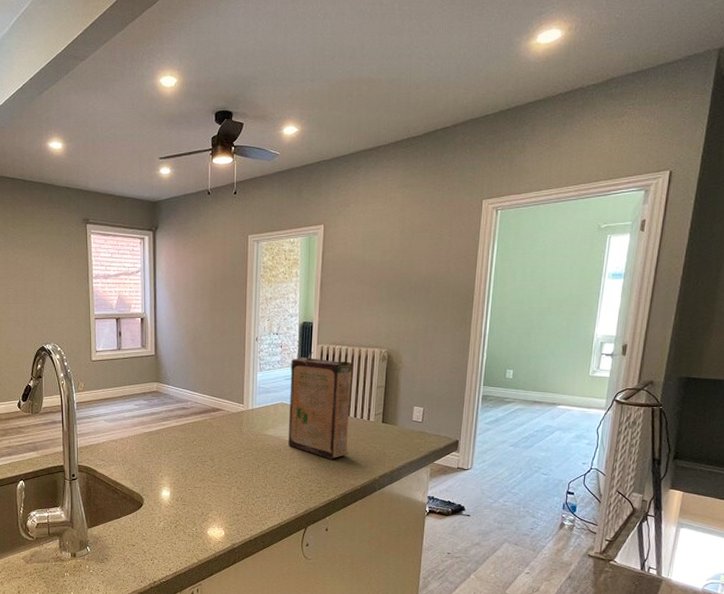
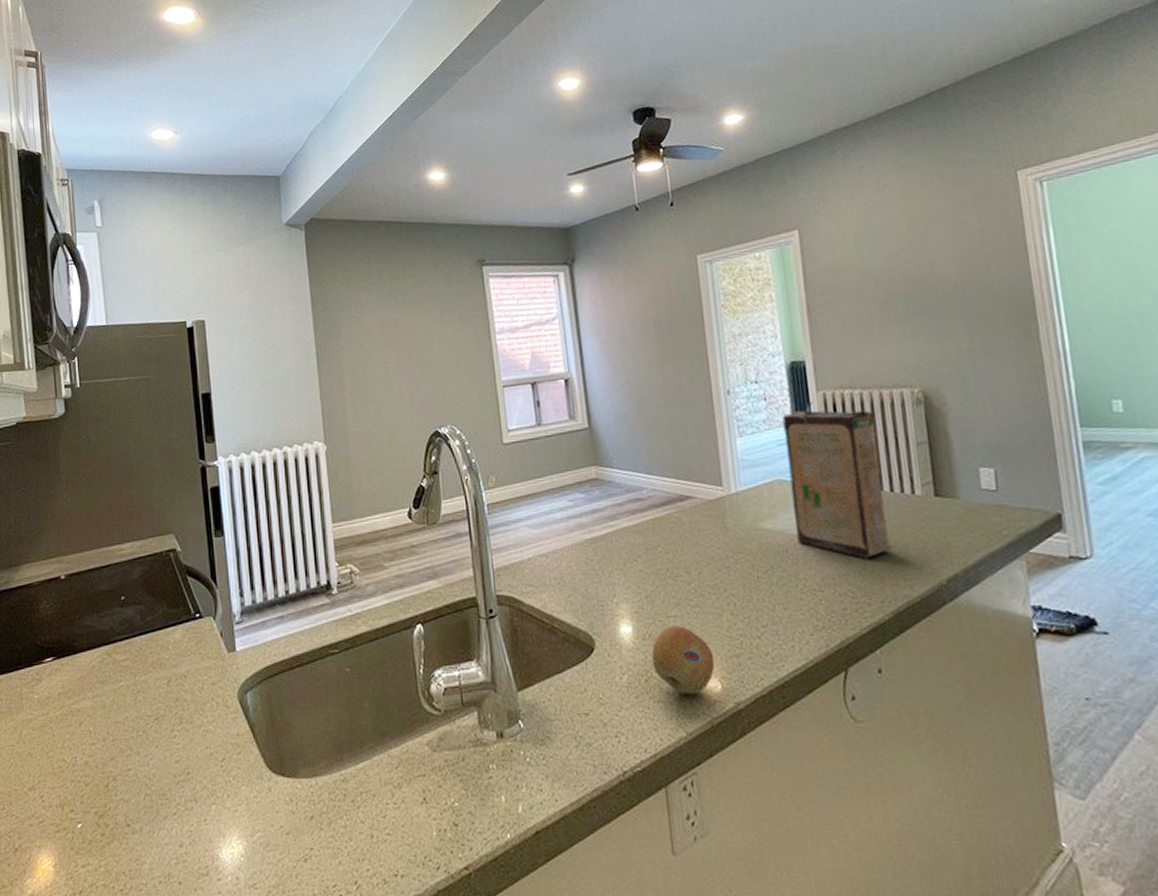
fruit: none [181,493,222,537] -> present [651,626,715,695]

